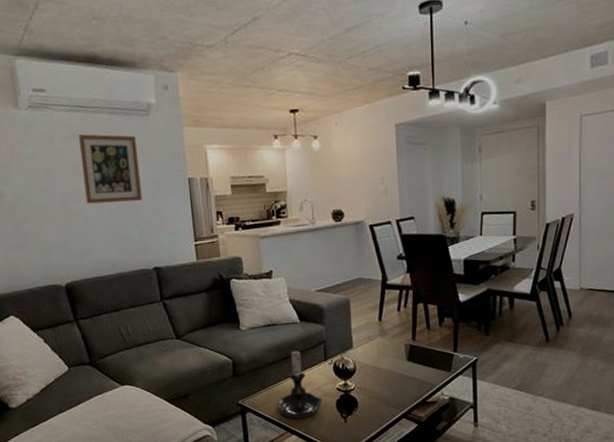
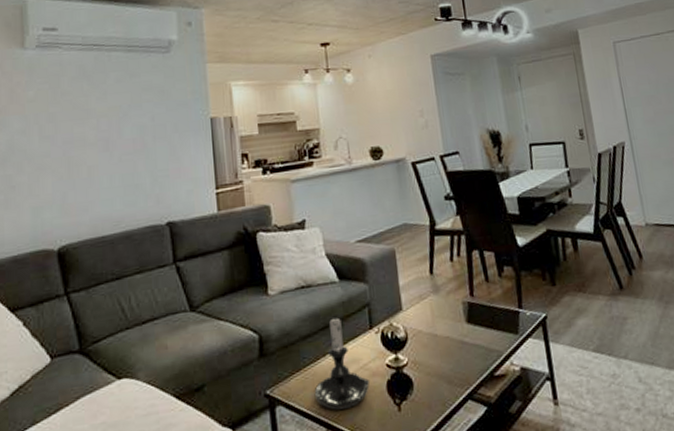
wall art: present [78,134,142,204] -> none [89,73,157,151]

